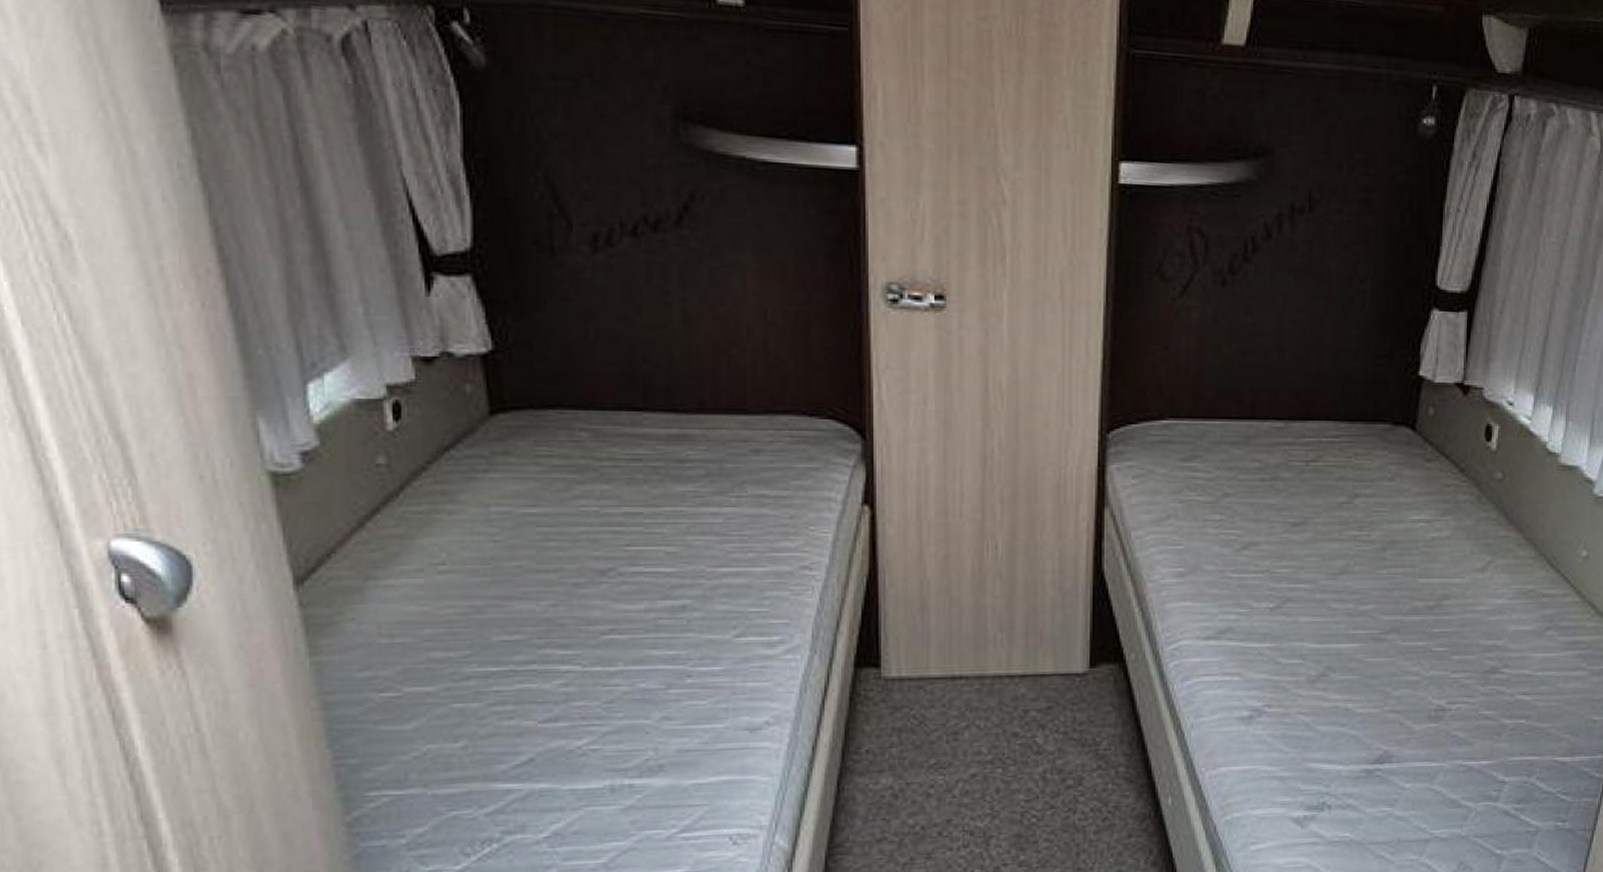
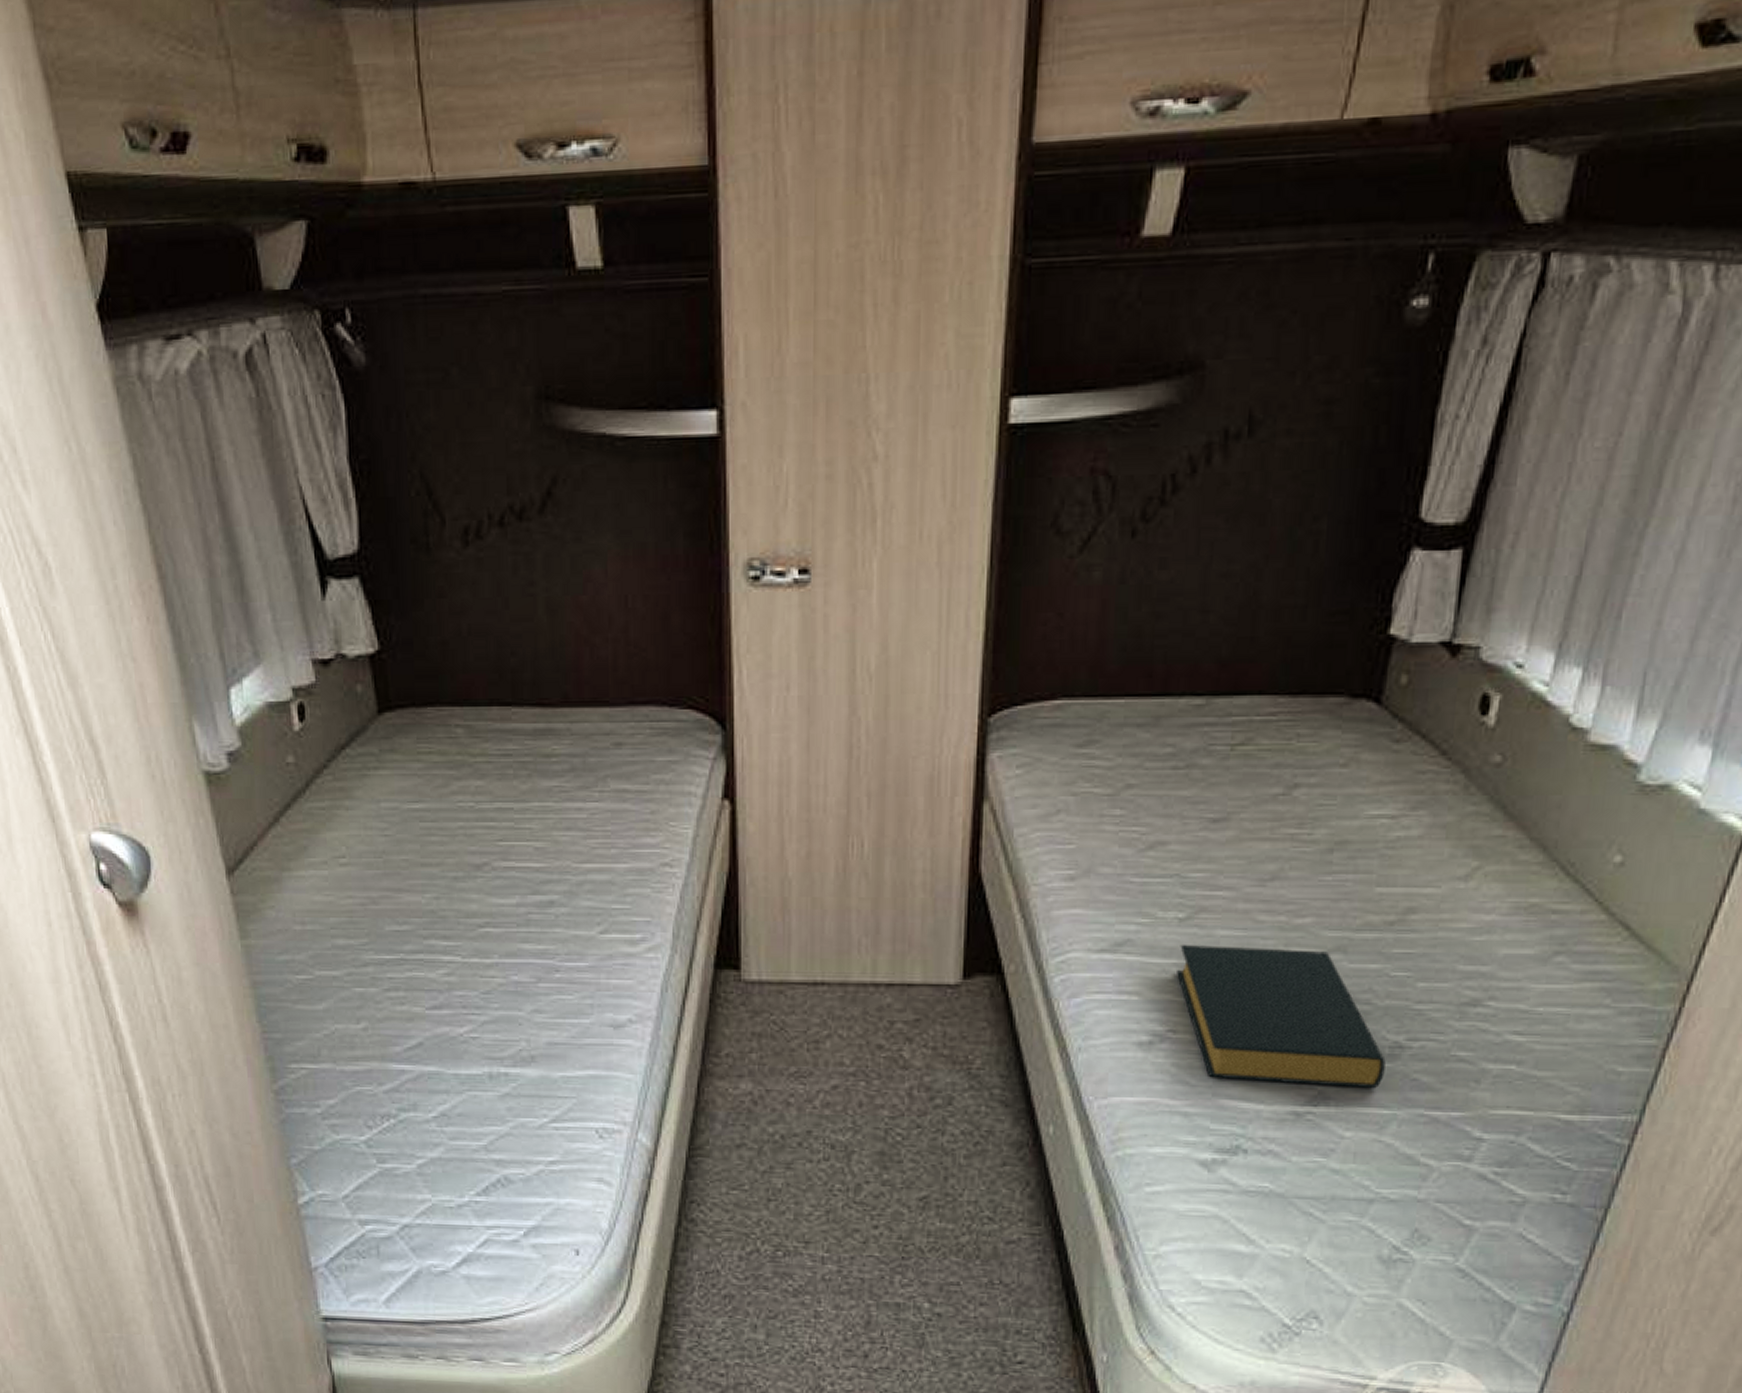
hardback book: none [1270,630,1432,746] -> present [1177,945,1386,1088]

